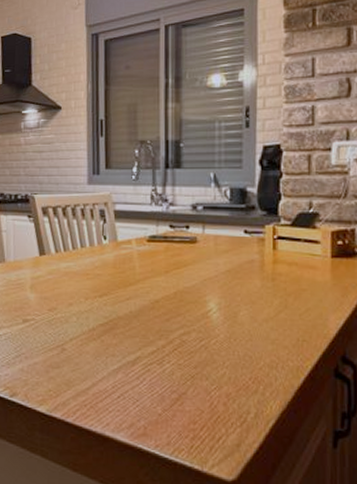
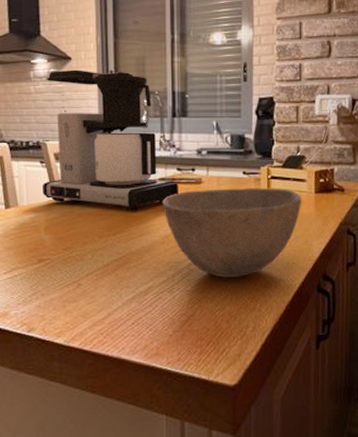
coffee maker: none [28,119,172,271] -> present [41,69,179,211]
bowl: none [152,249,315,353] -> present [162,188,302,278]

